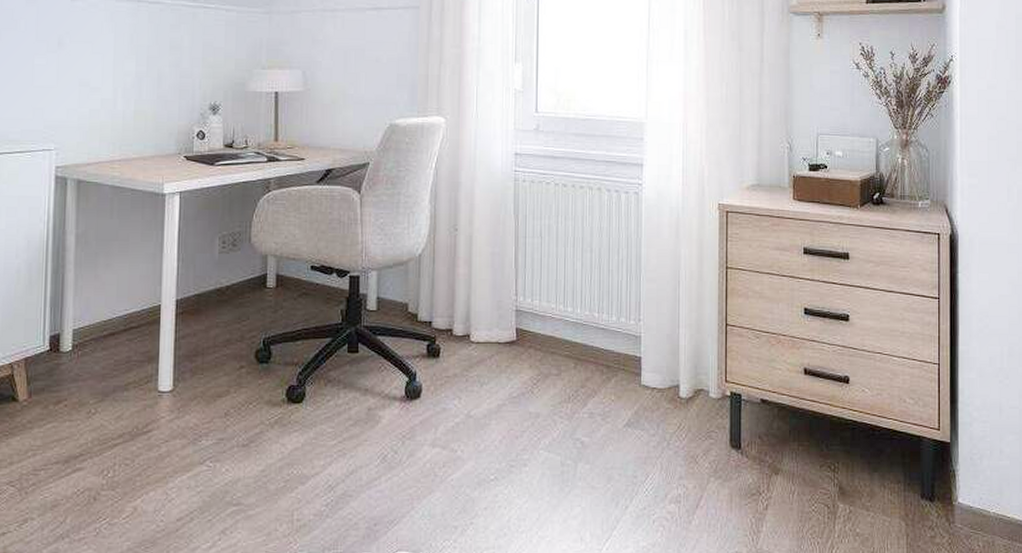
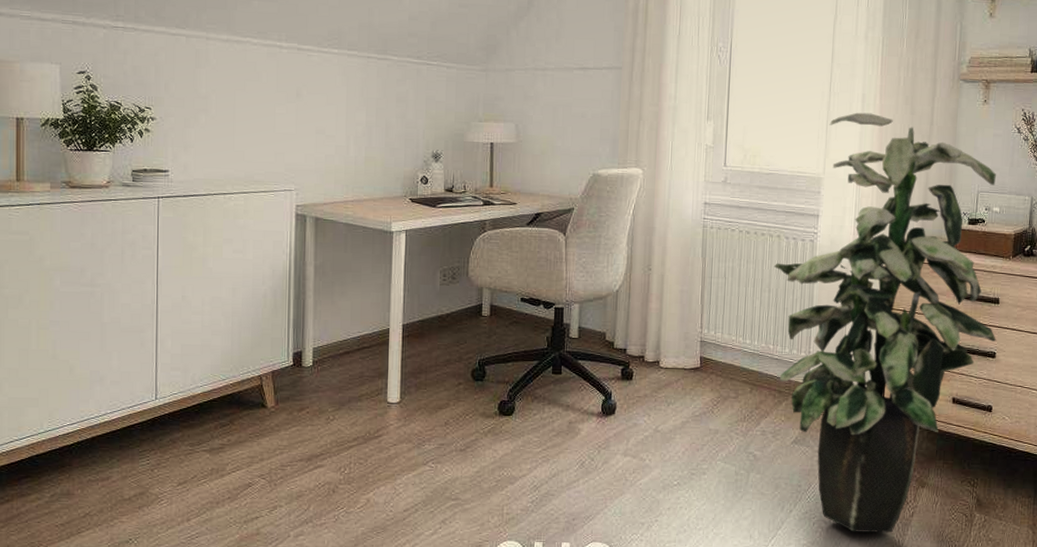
indoor plant: none [595,50,849,530] -> present [773,112,996,533]

